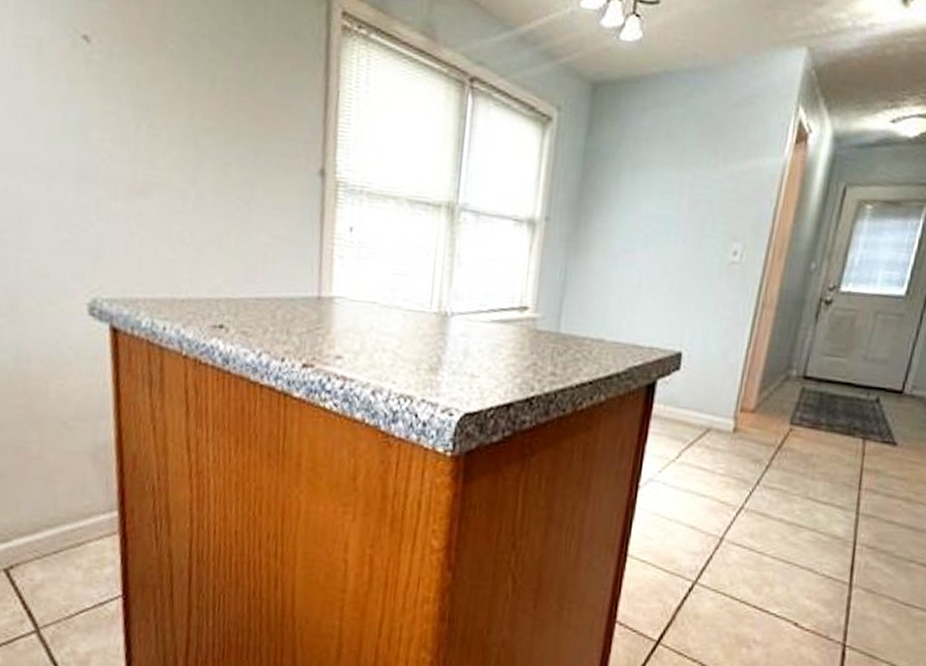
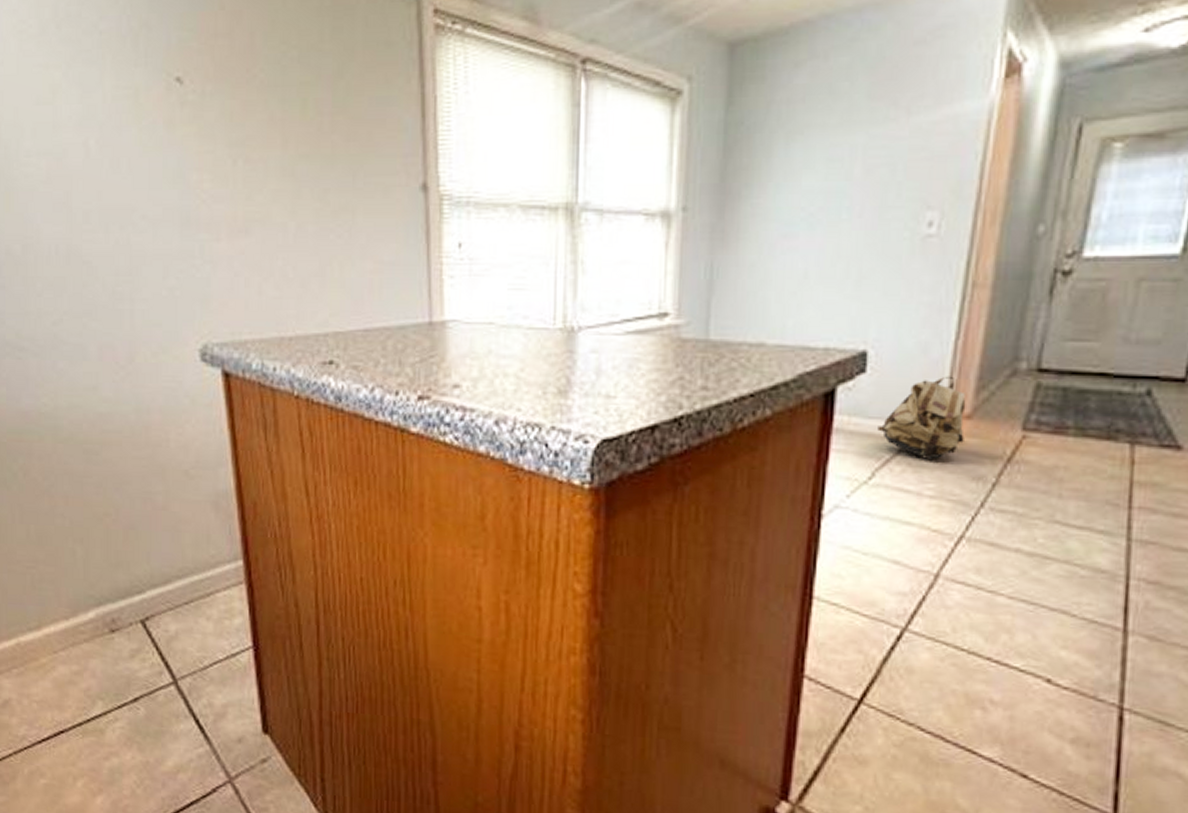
backpack: none [685,377,752,444] -> present [877,376,966,459]

